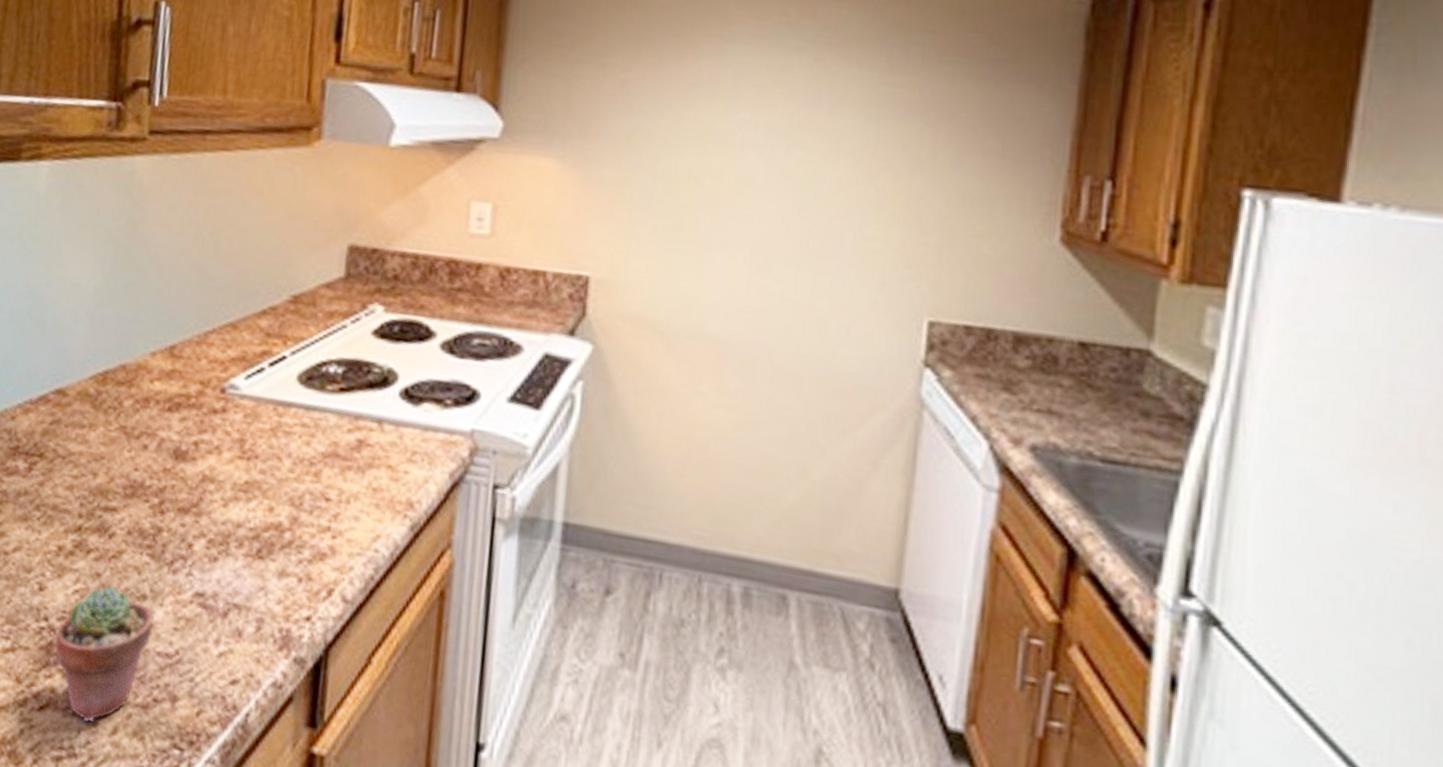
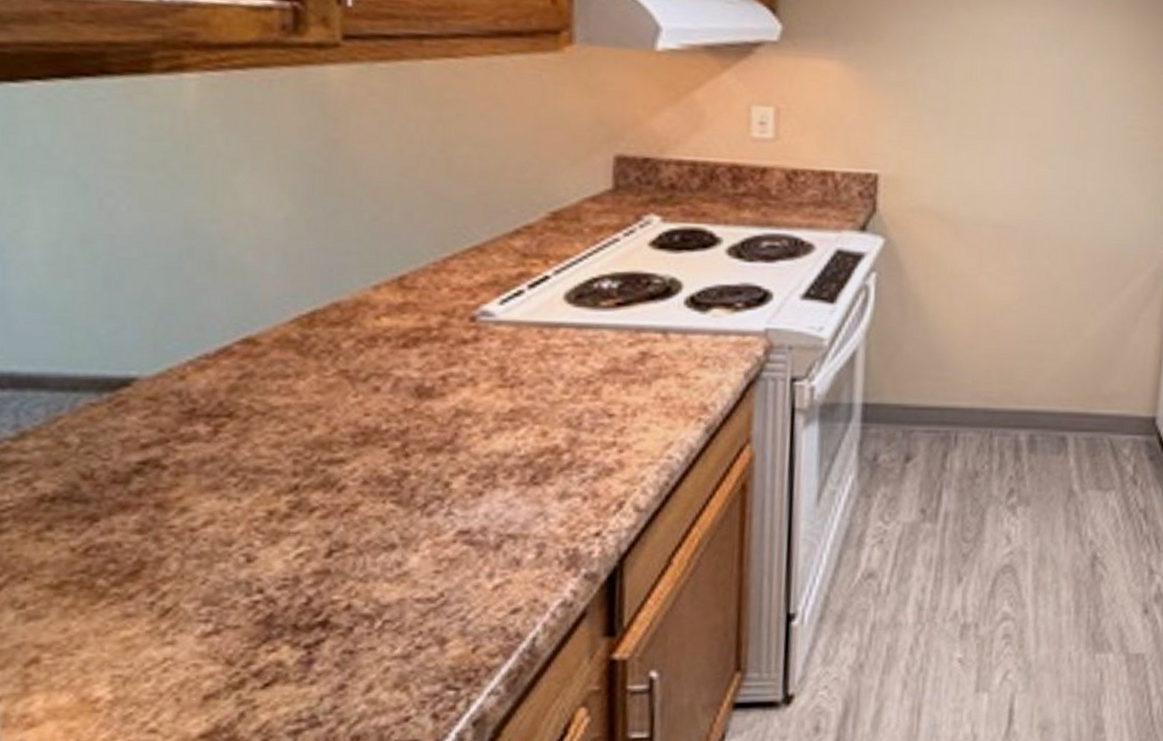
potted succulent: present [54,585,154,723] -> none [276,540,408,688]

